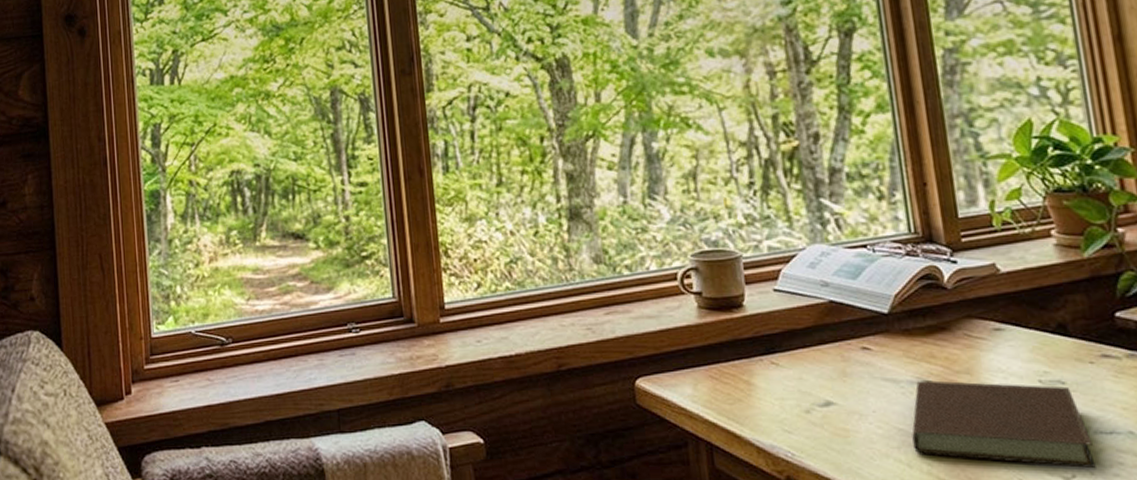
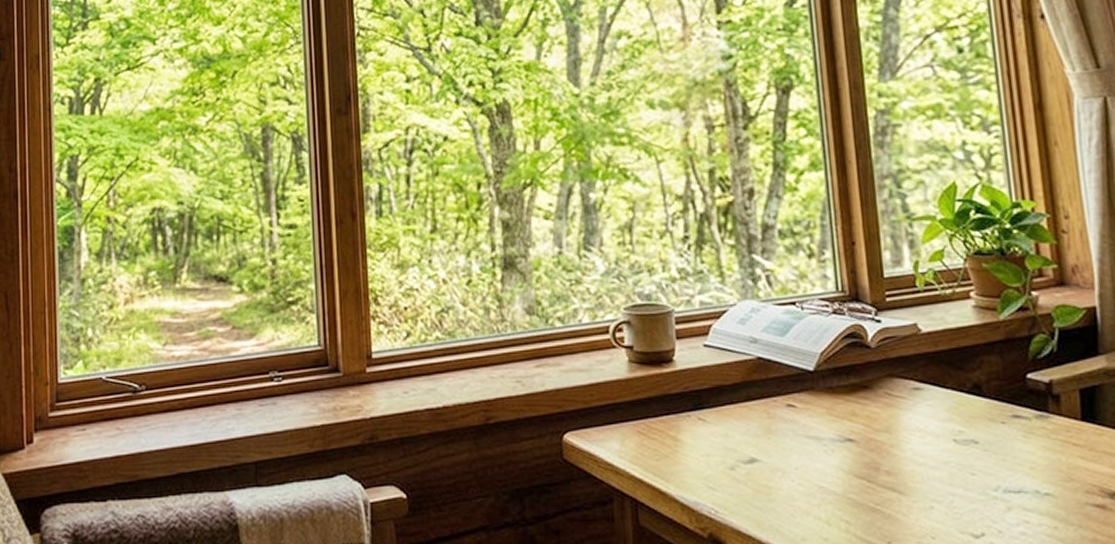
notebook: present [912,380,1096,469] -> none [832,438,1004,527]

